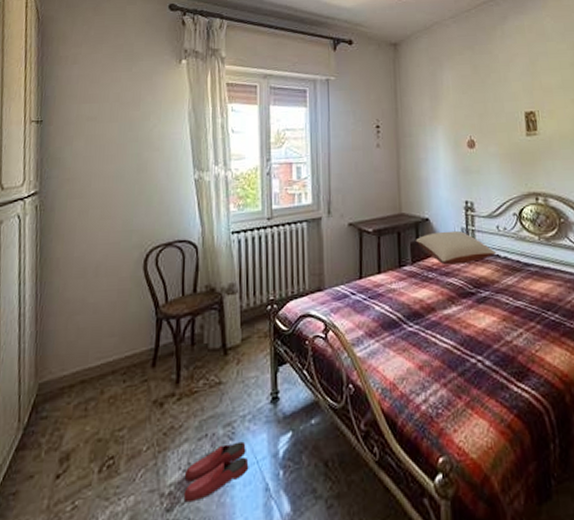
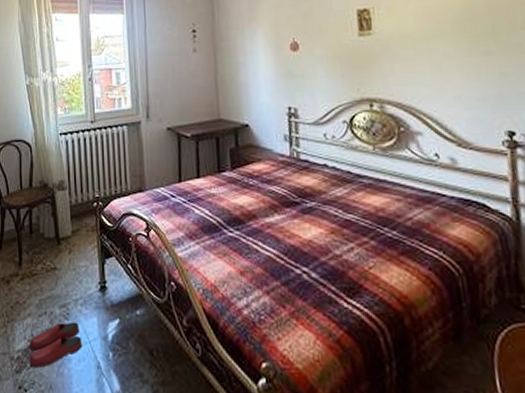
pillow: present [415,230,497,265] -> none [235,137,324,173]

